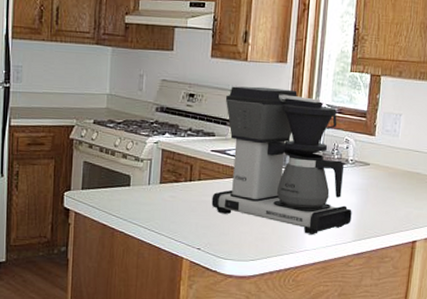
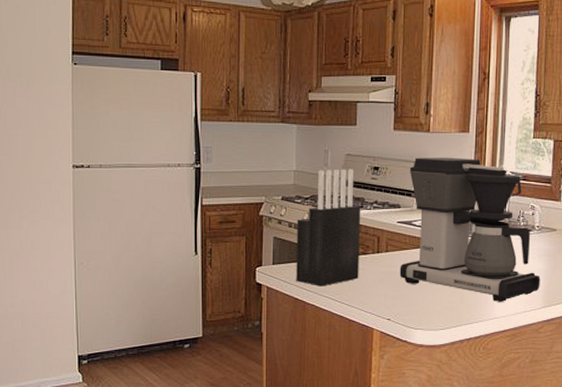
knife block: none [105,94,175,214] -> present [296,169,361,287]

